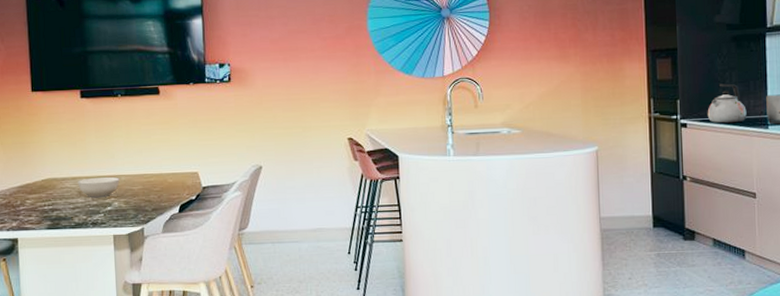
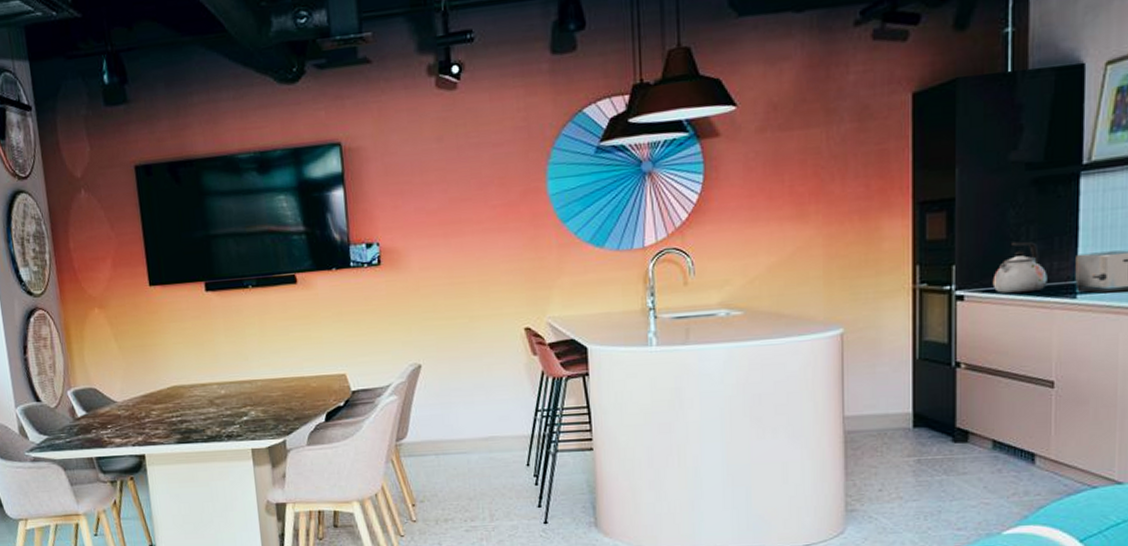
bowl: present [78,177,120,197] -> none [208,382,256,406]

